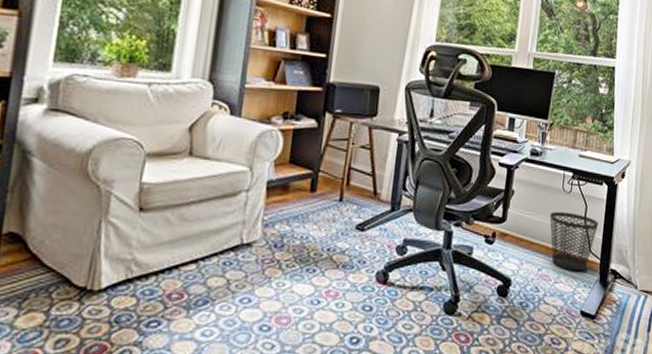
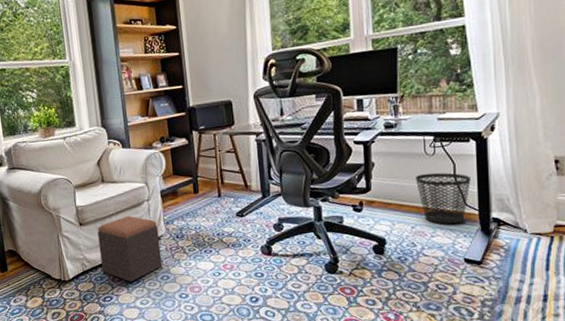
footstool: none [156,207,253,302] -> present [97,215,162,282]

